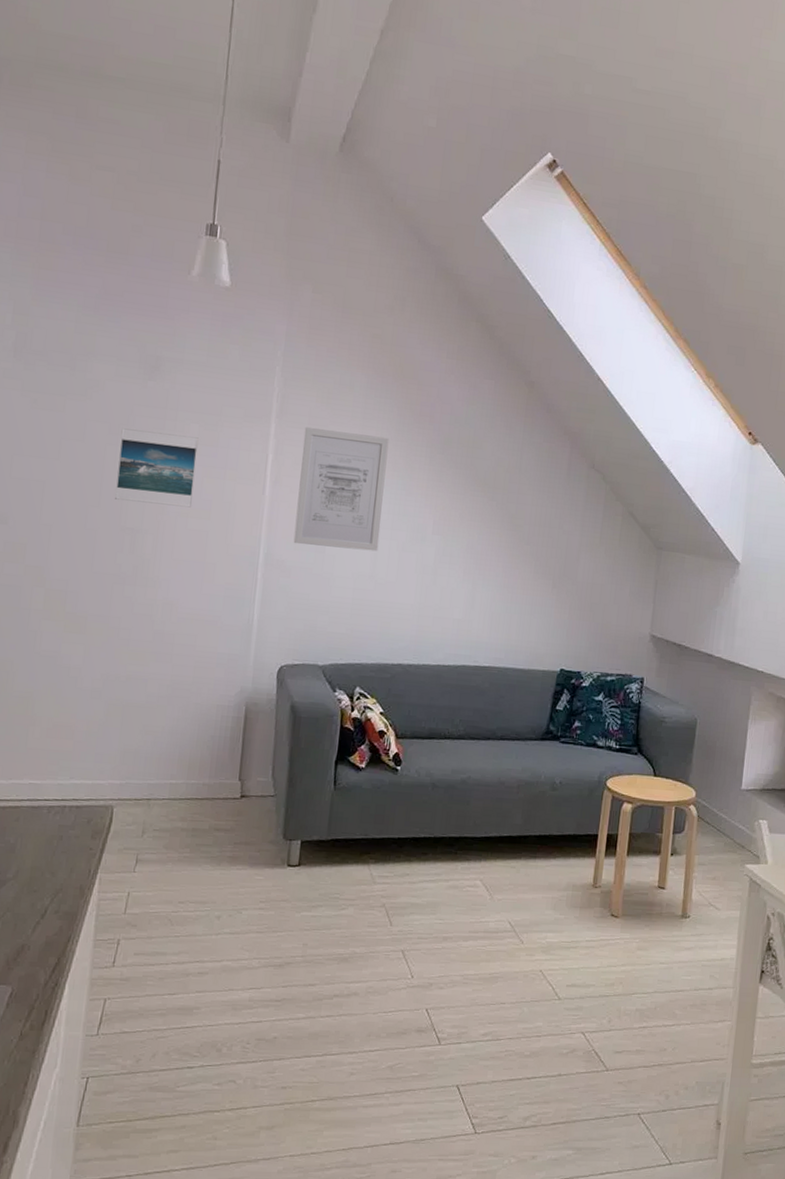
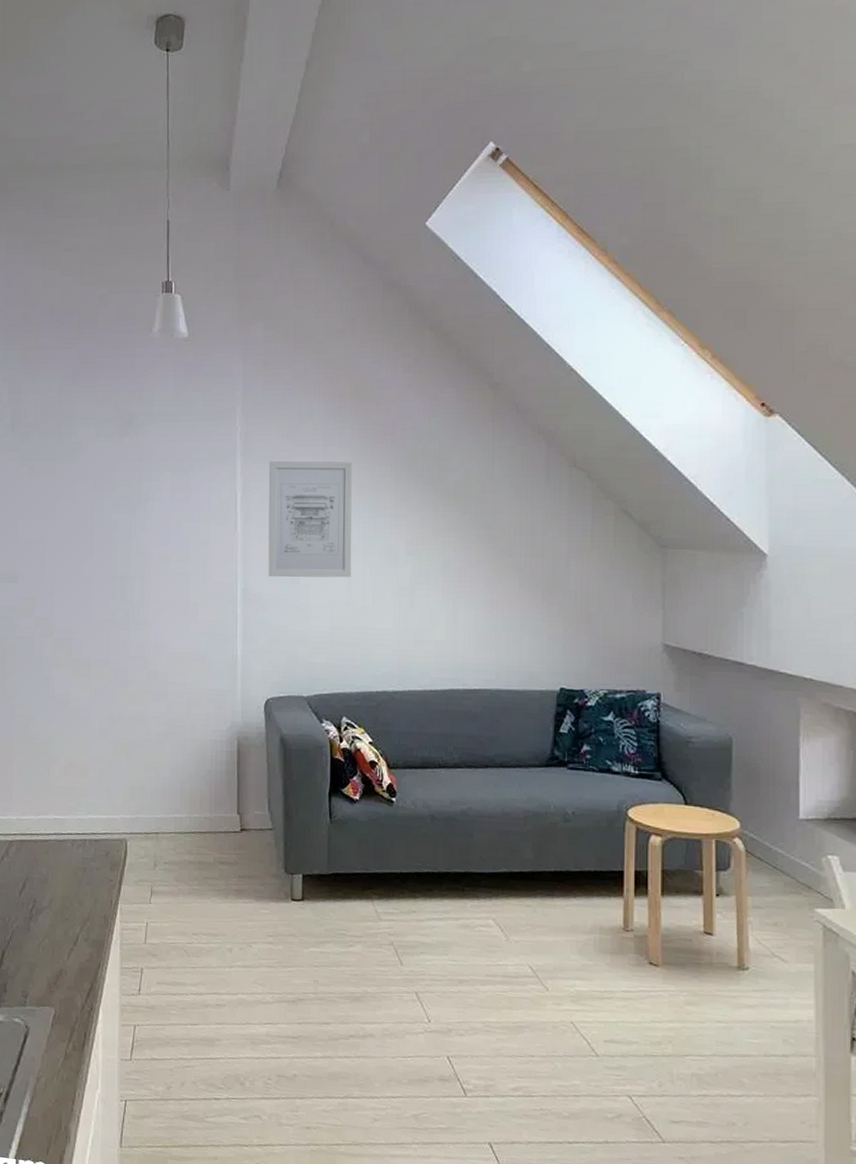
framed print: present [115,428,199,508] -> none [104,484,172,551]

